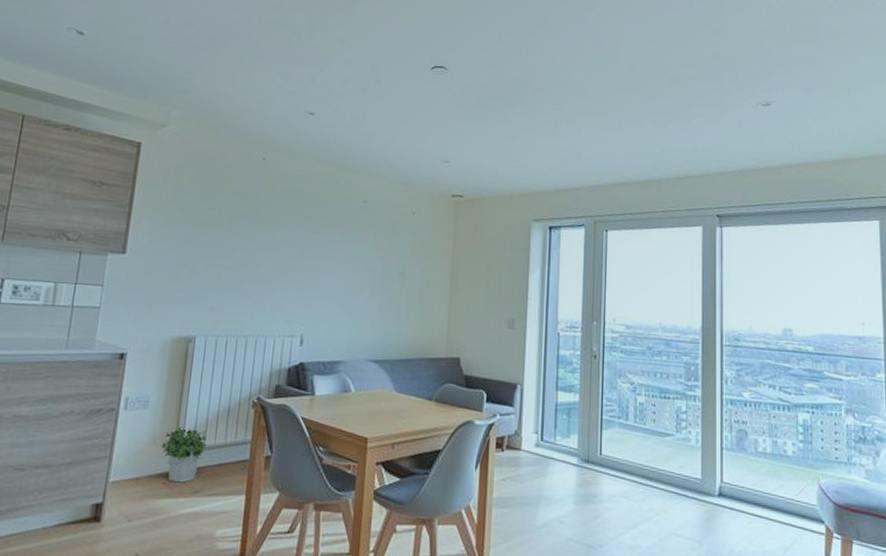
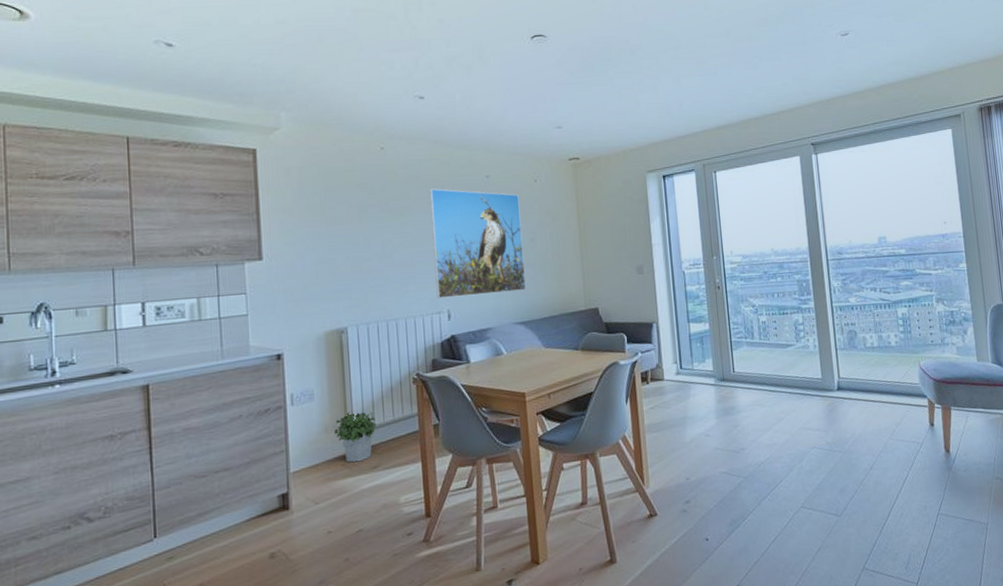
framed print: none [292,206,394,326] -> present [429,188,526,299]

